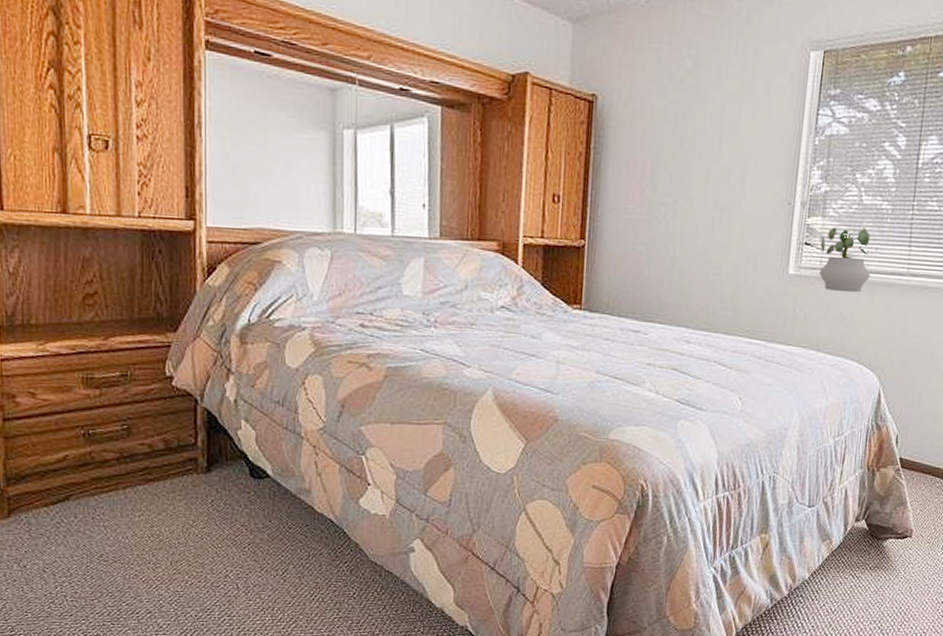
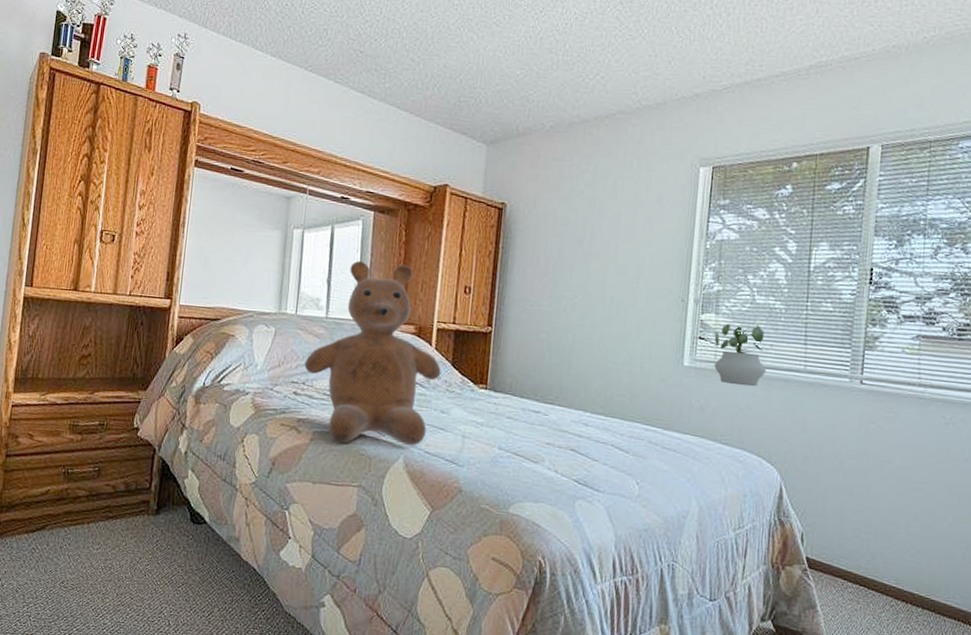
teddy bear: none [370,166,530,379] -> present [304,260,441,446]

